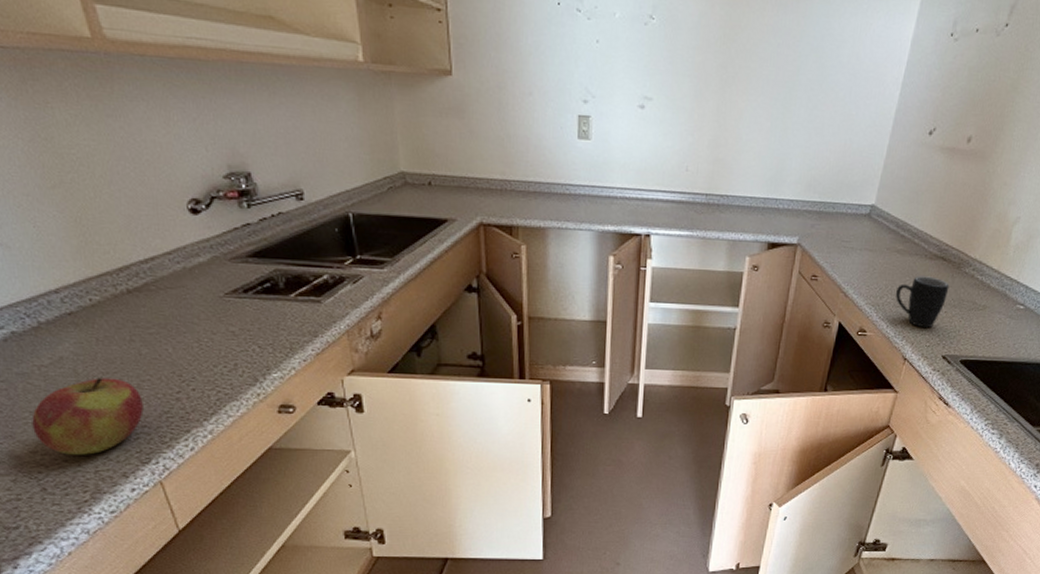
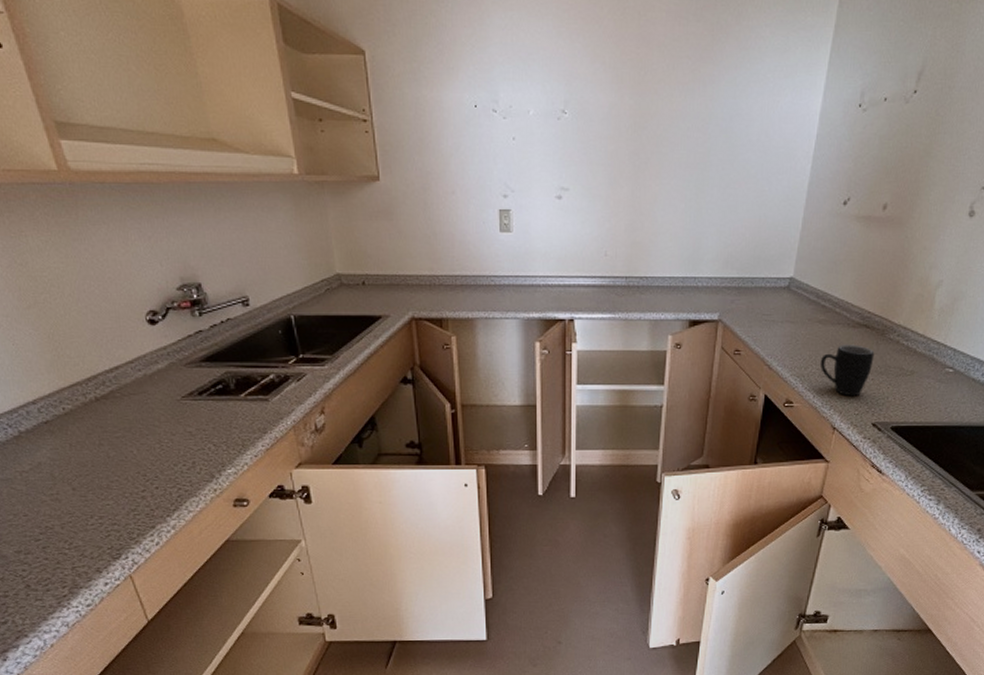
apple: present [31,376,144,455] -> none [15,479,113,553]

